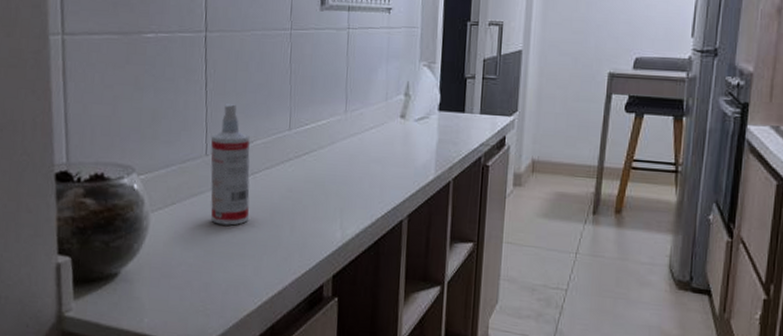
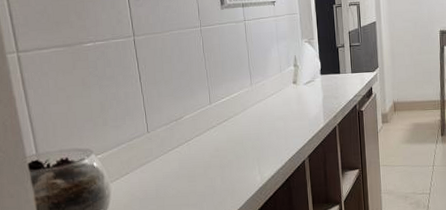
spray bottle: present [210,104,250,226] -> none [149,90,189,184]

